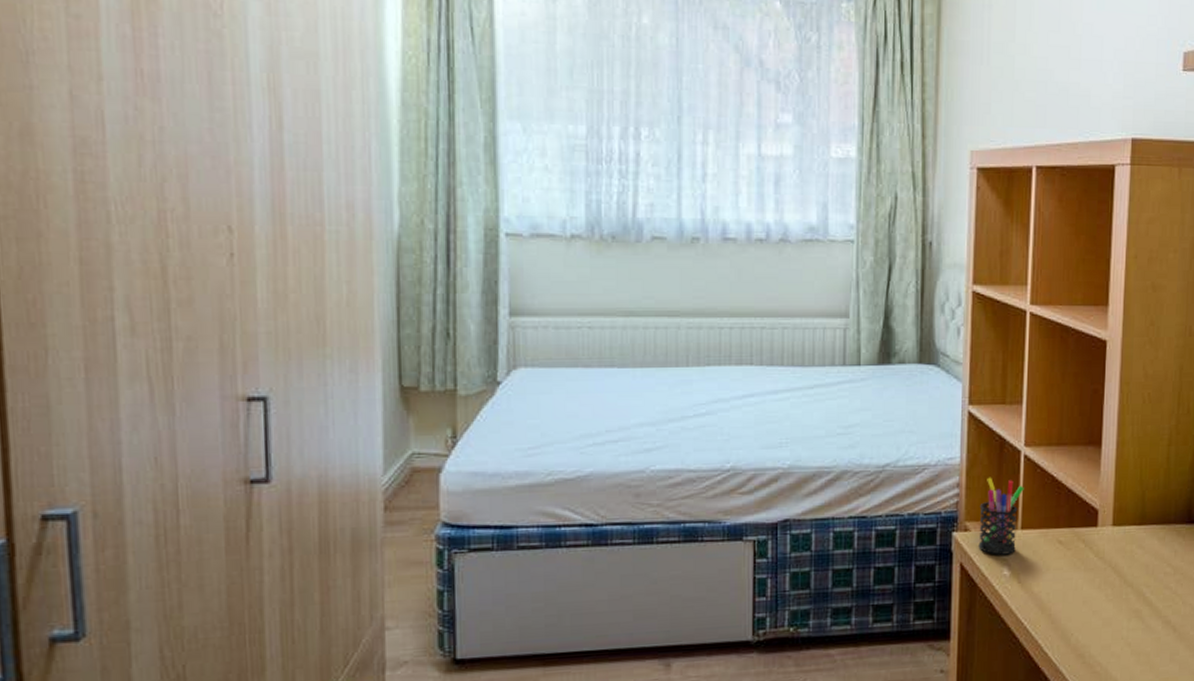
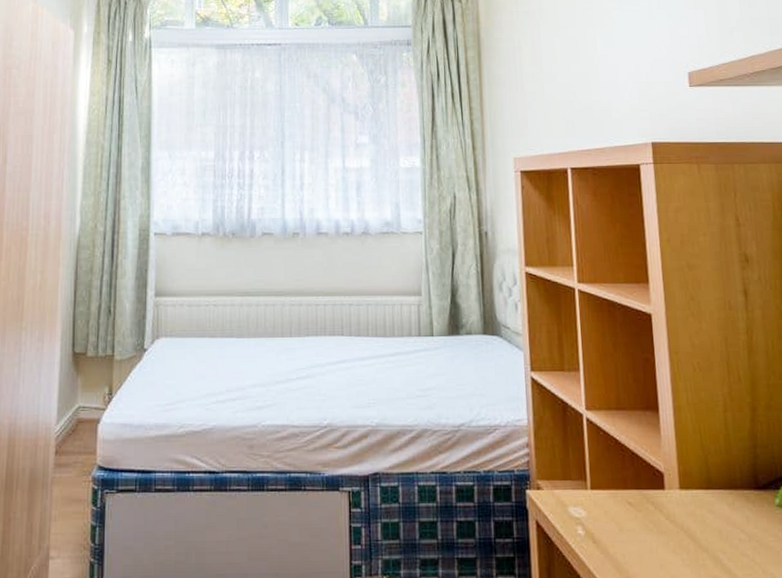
pen holder: present [978,477,1024,555] -> none [549,438,590,514]

